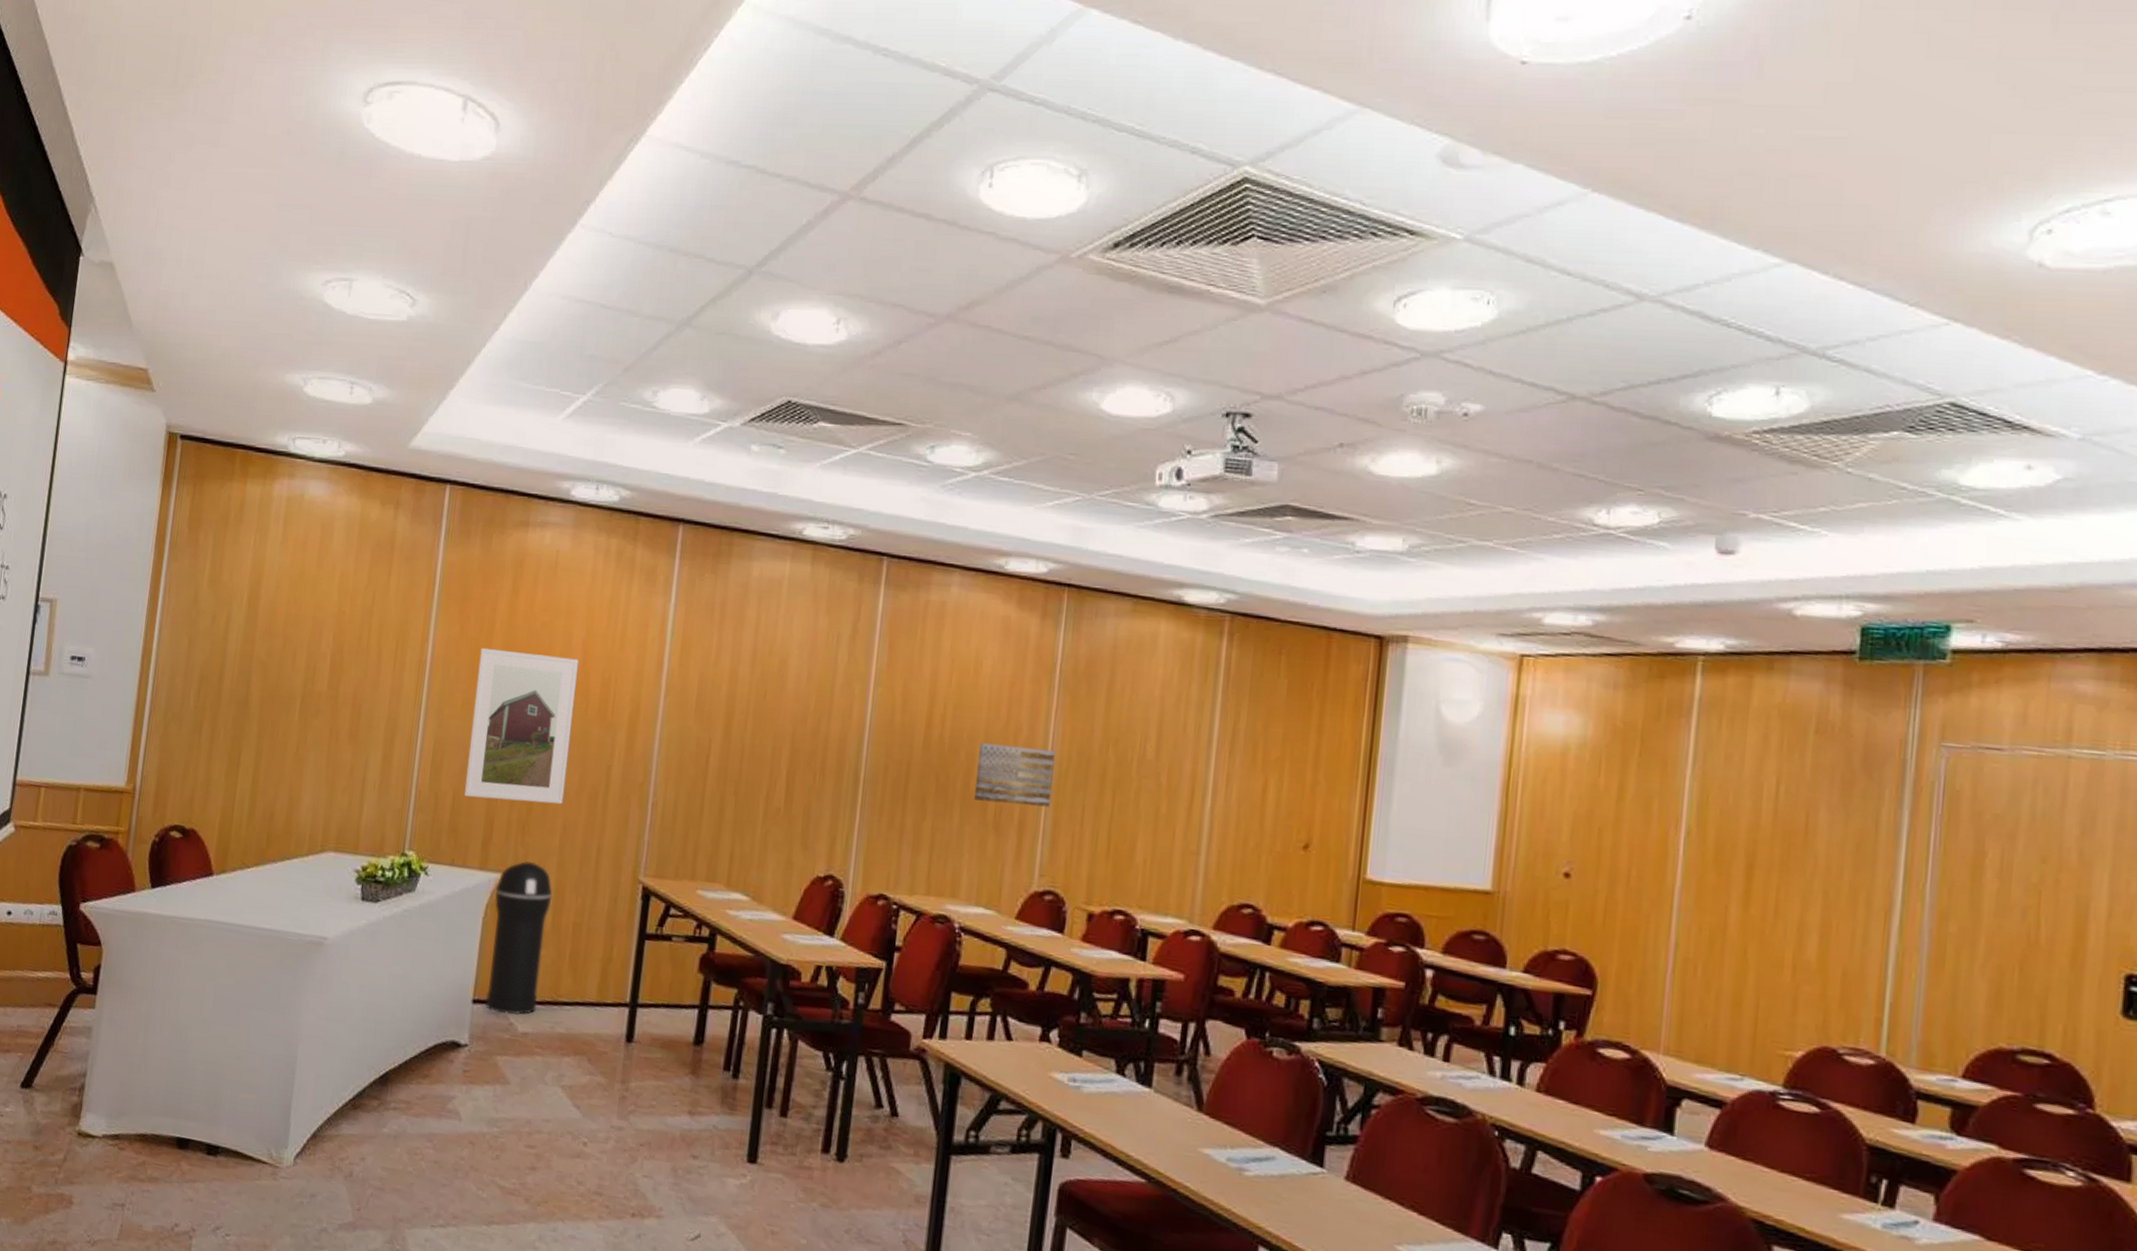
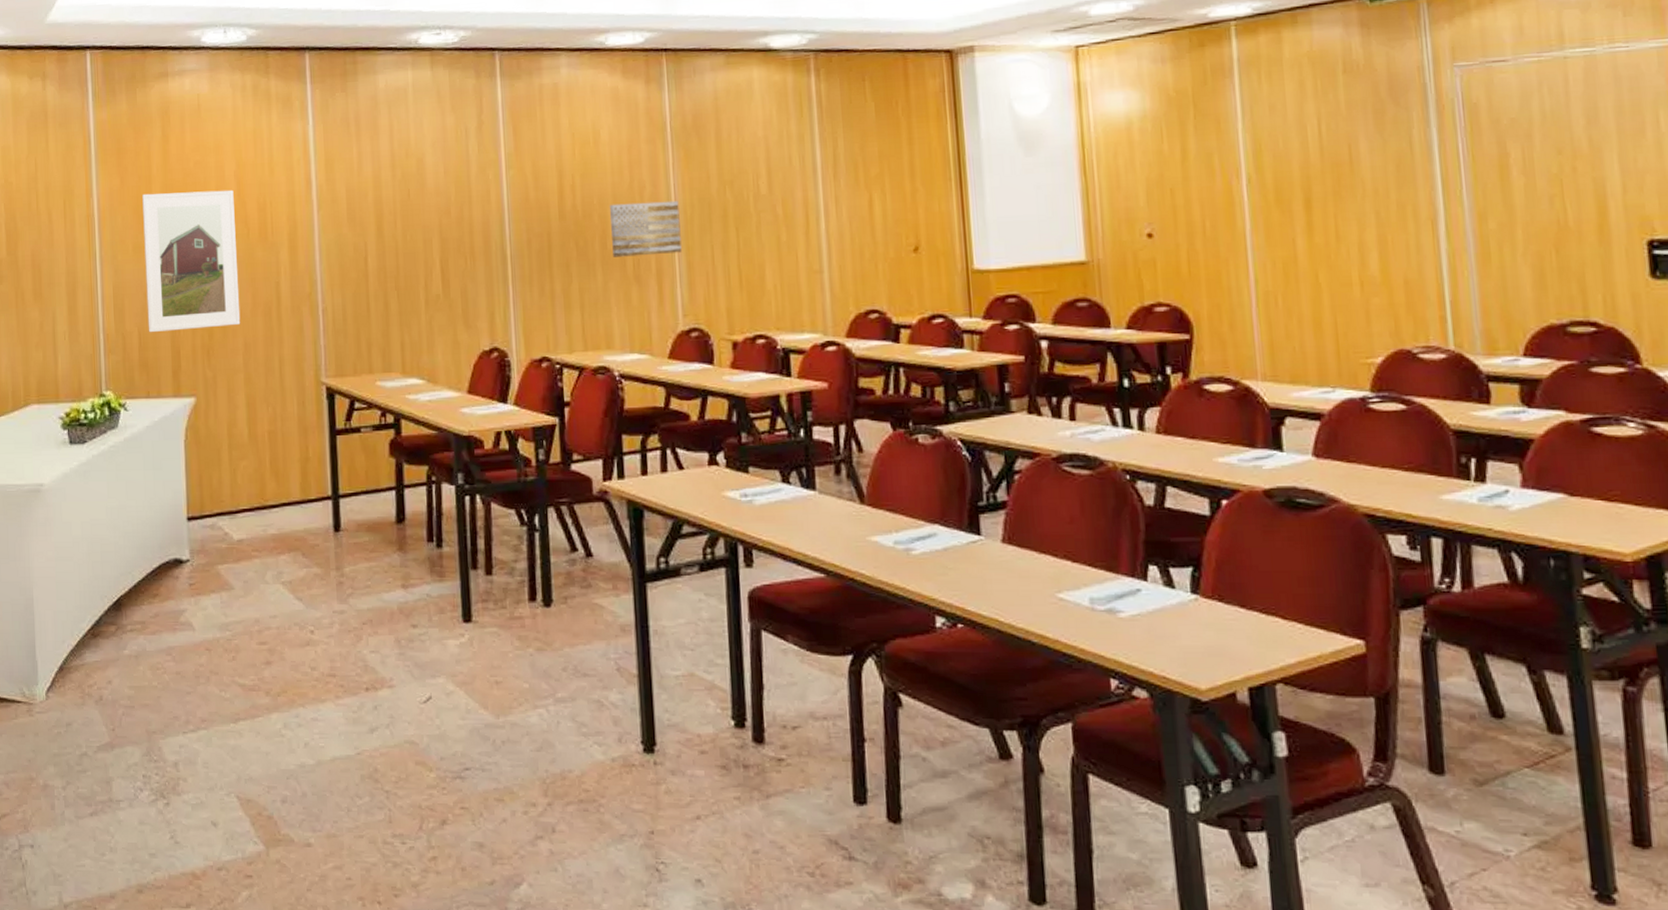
trash can: present [485,861,553,1015] -> none [191,382,248,526]

